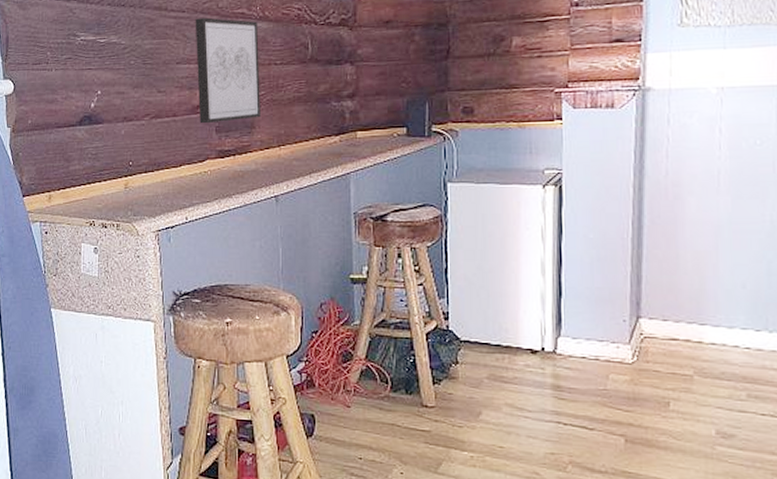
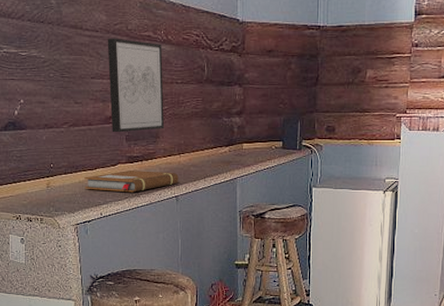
notebook: none [167,166,278,193] -> present [84,170,179,193]

